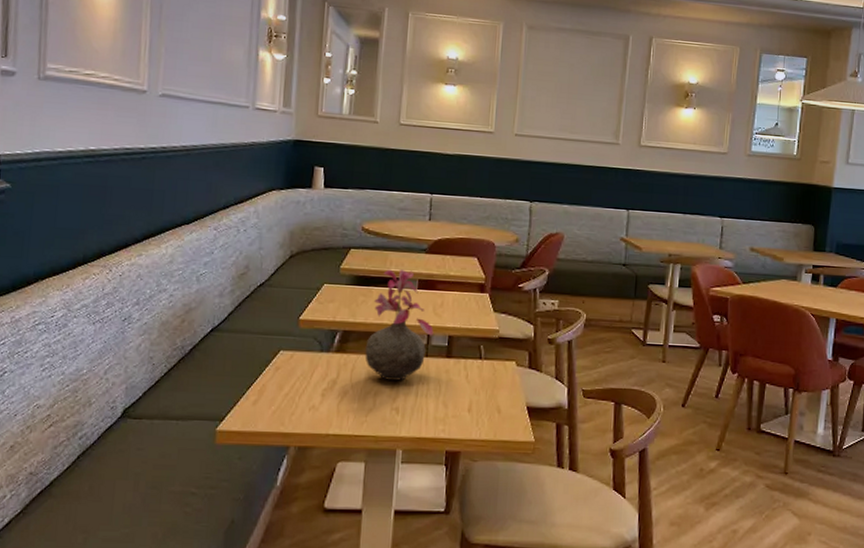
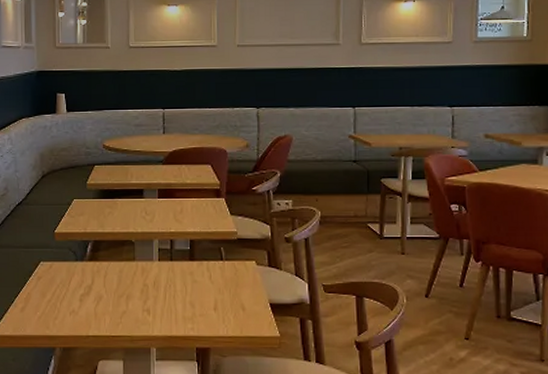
vase: present [365,269,434,381] -> none [115,181,176,284]

